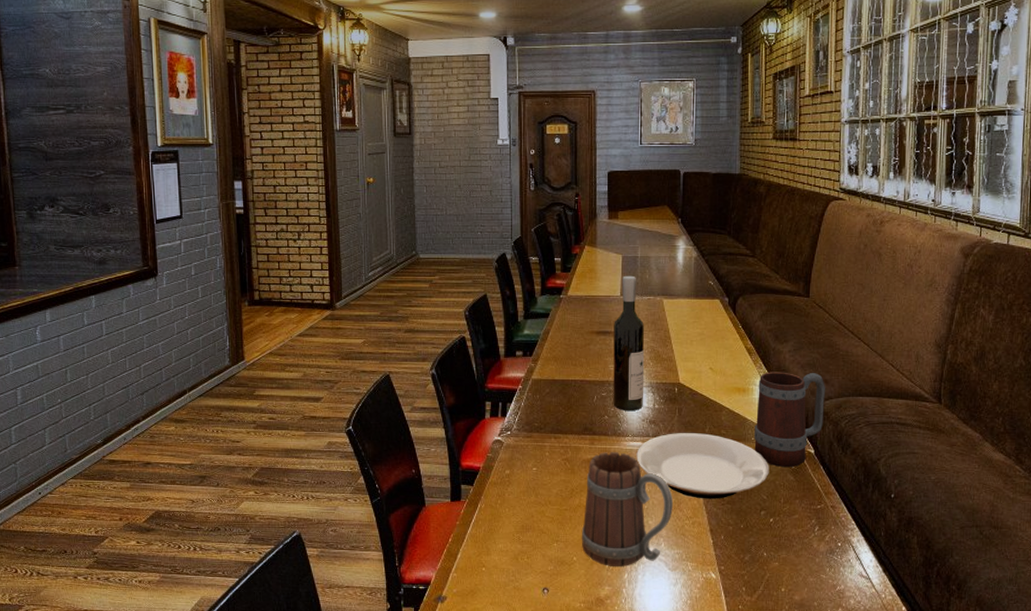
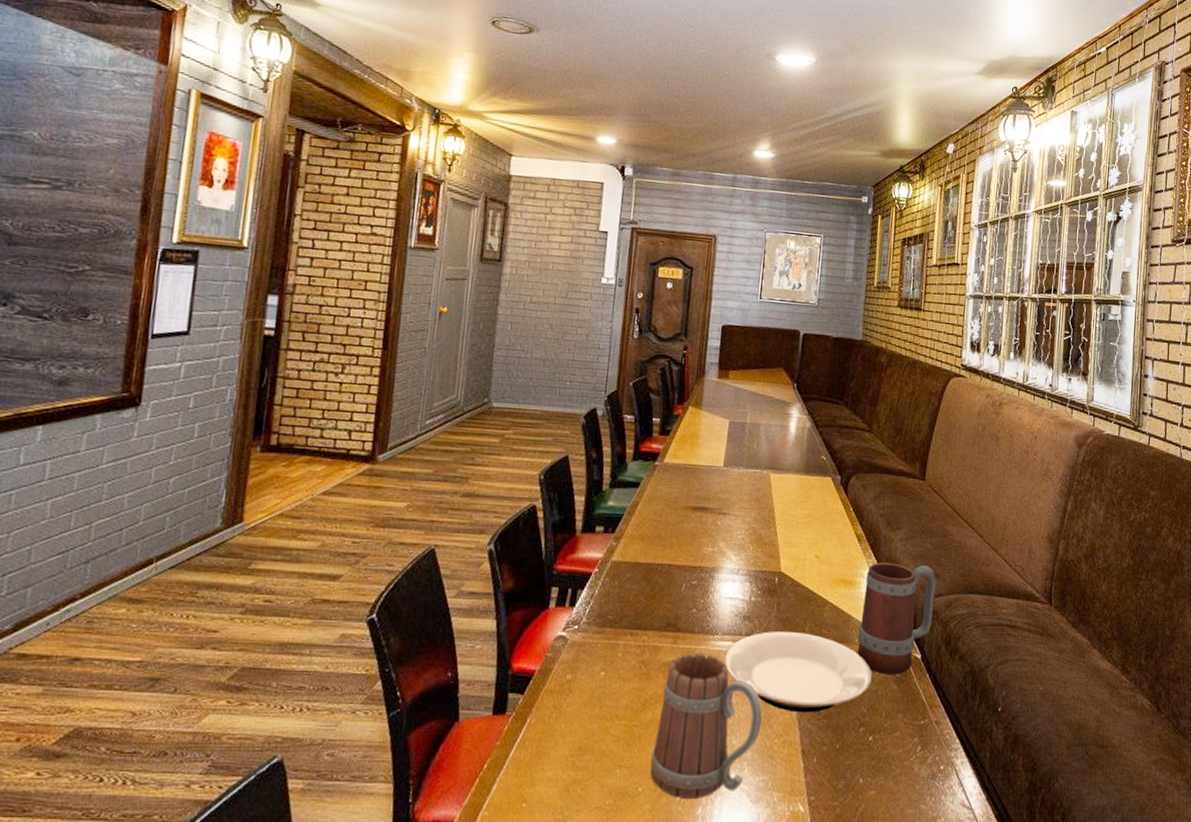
bottle: present [613,275,645,412] -> none [703,443,747,604]

